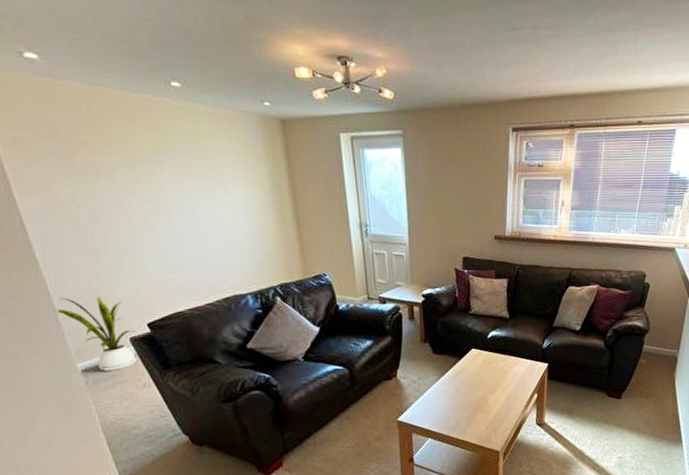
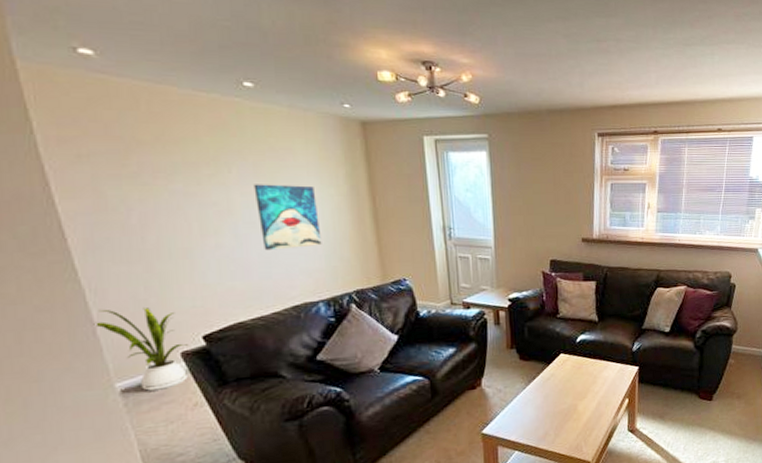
wall art: none [185,182,248,246] -> present [253,184,322,251]

